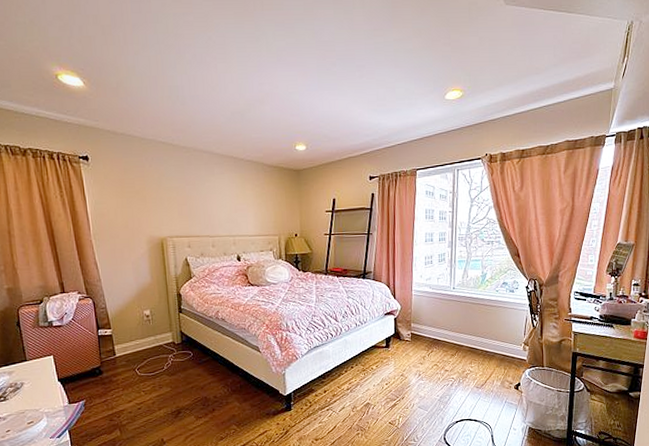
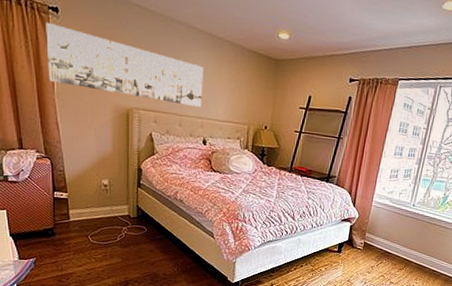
wall art: none [77,170,232,226] -> present [46,22,204,107]

